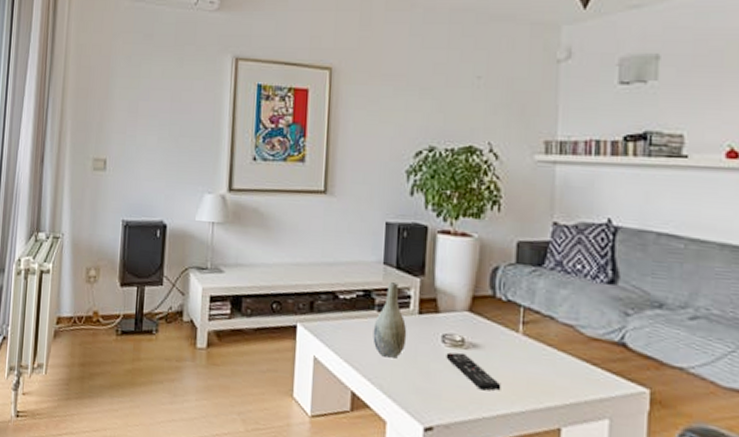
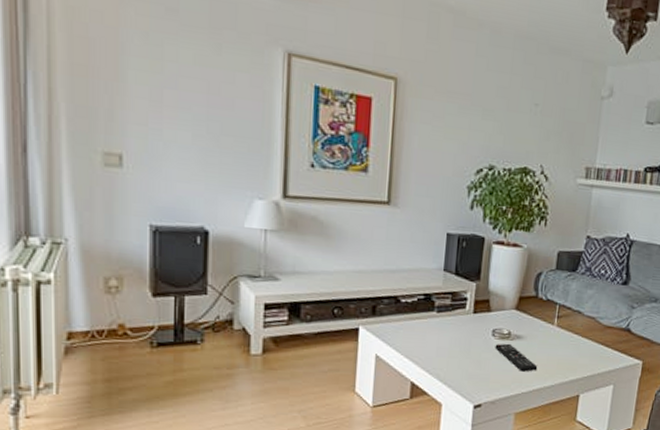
vase: present [373,281,407,358] -> none [432,285,463,352]

